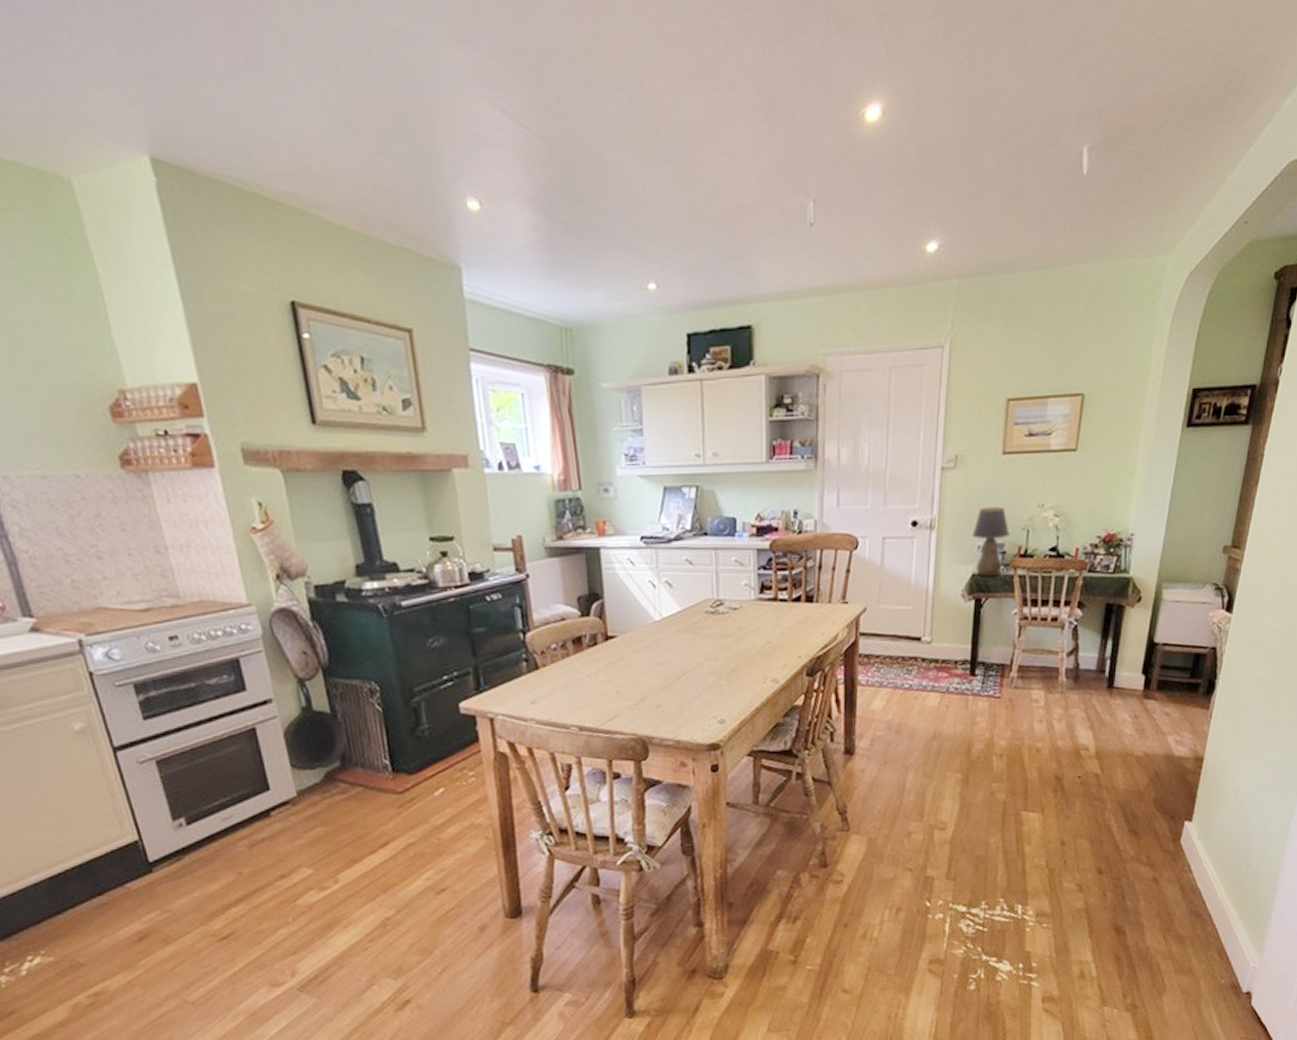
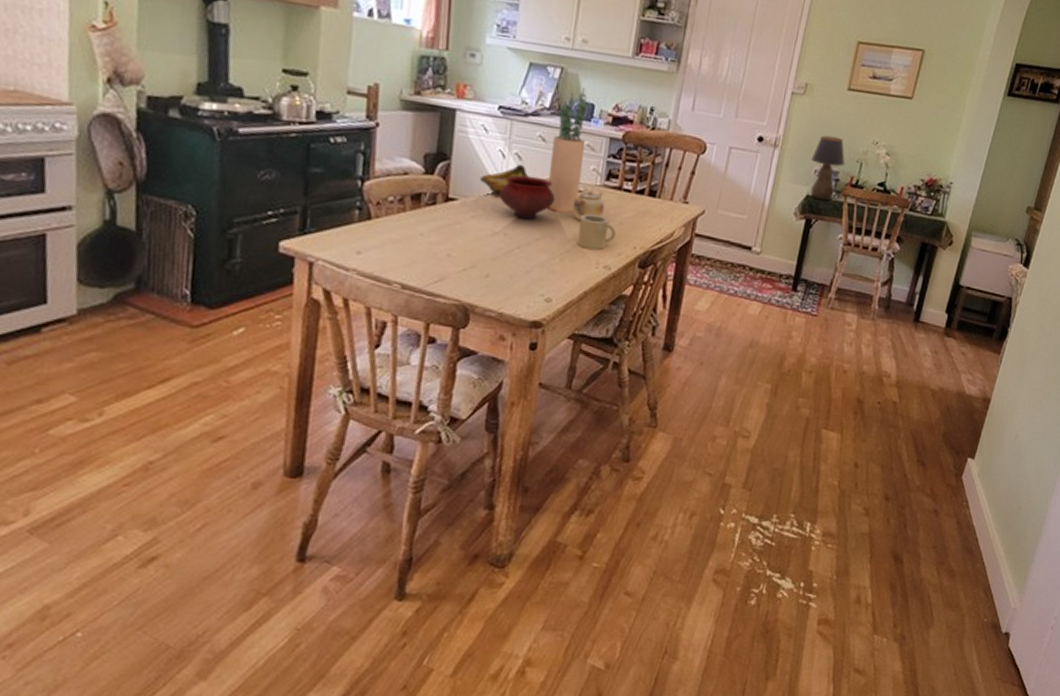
fruit: none [635,591,682,627] -> present [480,163,529,196]
bowl: none [656,601,712,646] -> present [499,175,555,220]
vase: none [699,503,735,633] -> present [547,88,589,213]
teapot: none [730,605,764,639] -> present [572,190,605,221]
mug: none [739,630,778,666] -> present [576,214,616,251]

